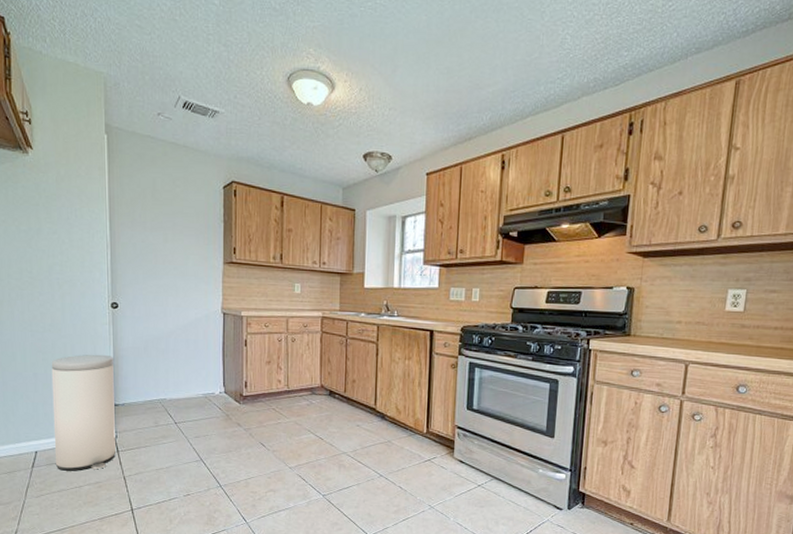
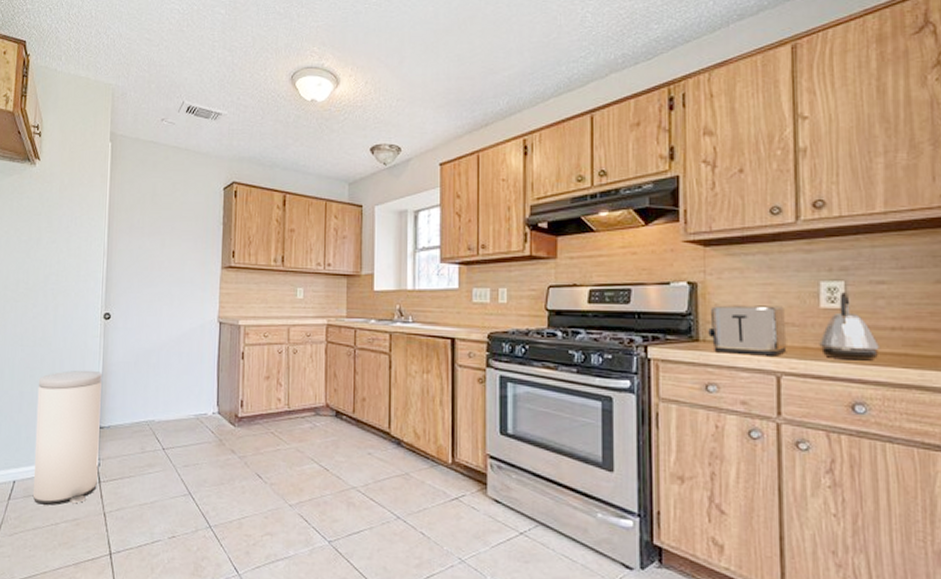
toaster: none [638,307,699,350] -> present [708,305,787,358]
kettle: none [720,298,765,353] -> present [819,292,881,361]

